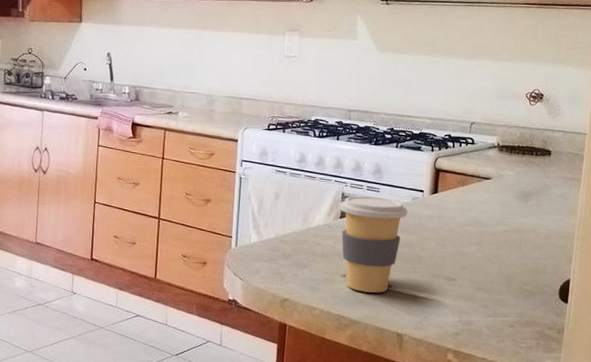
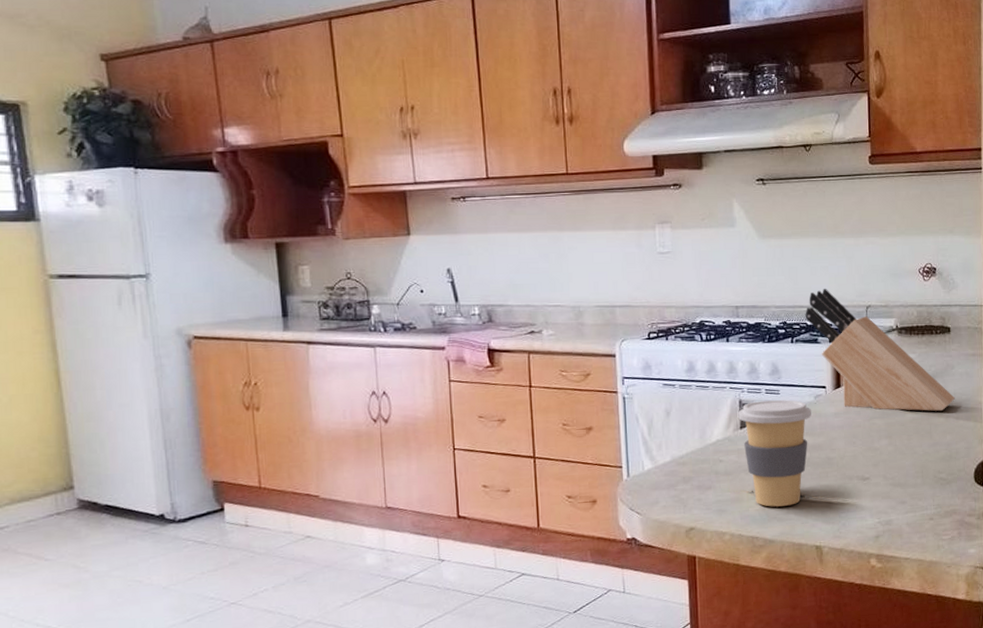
knife block: none [411,103,548,227] -> present [805,289,955,411]

